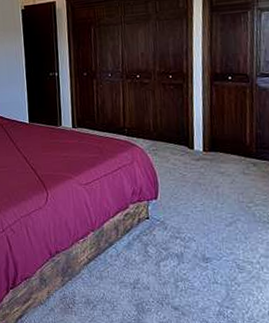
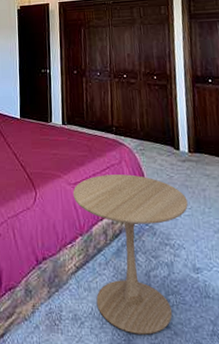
side table: none [84,174,200,315] -> present [73,174,188,335]

